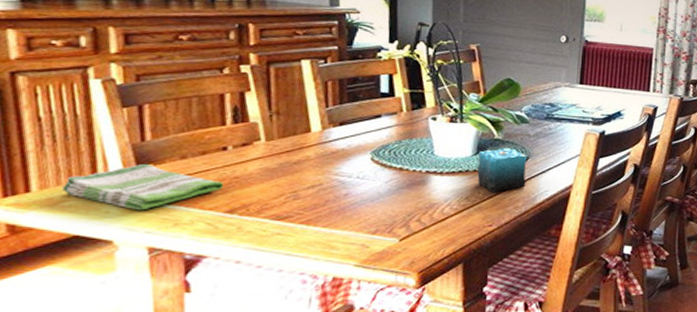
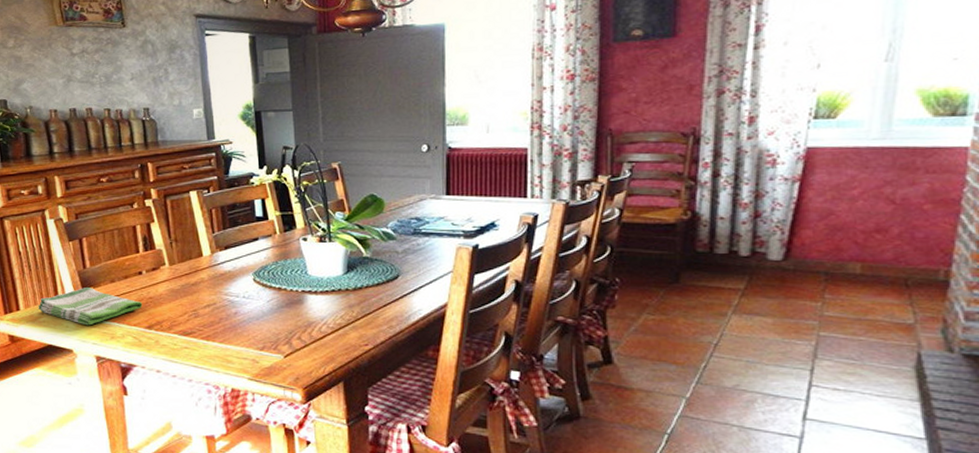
candle: present [477,148,527,193] -> none [349,266,398,312]

